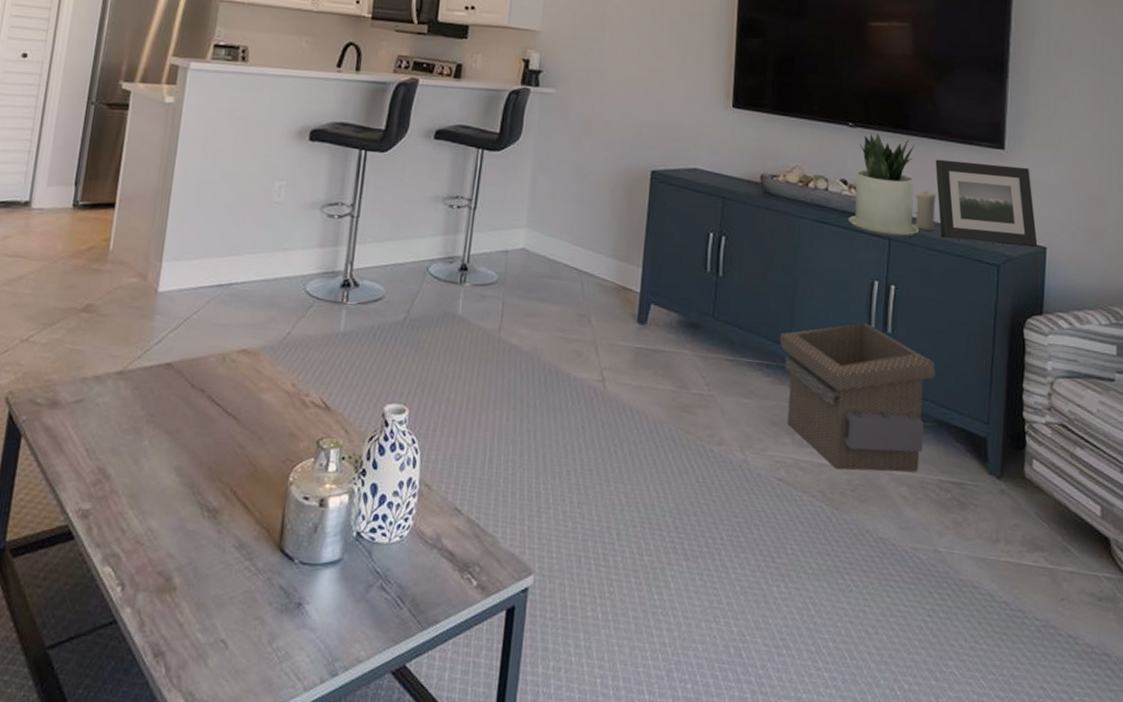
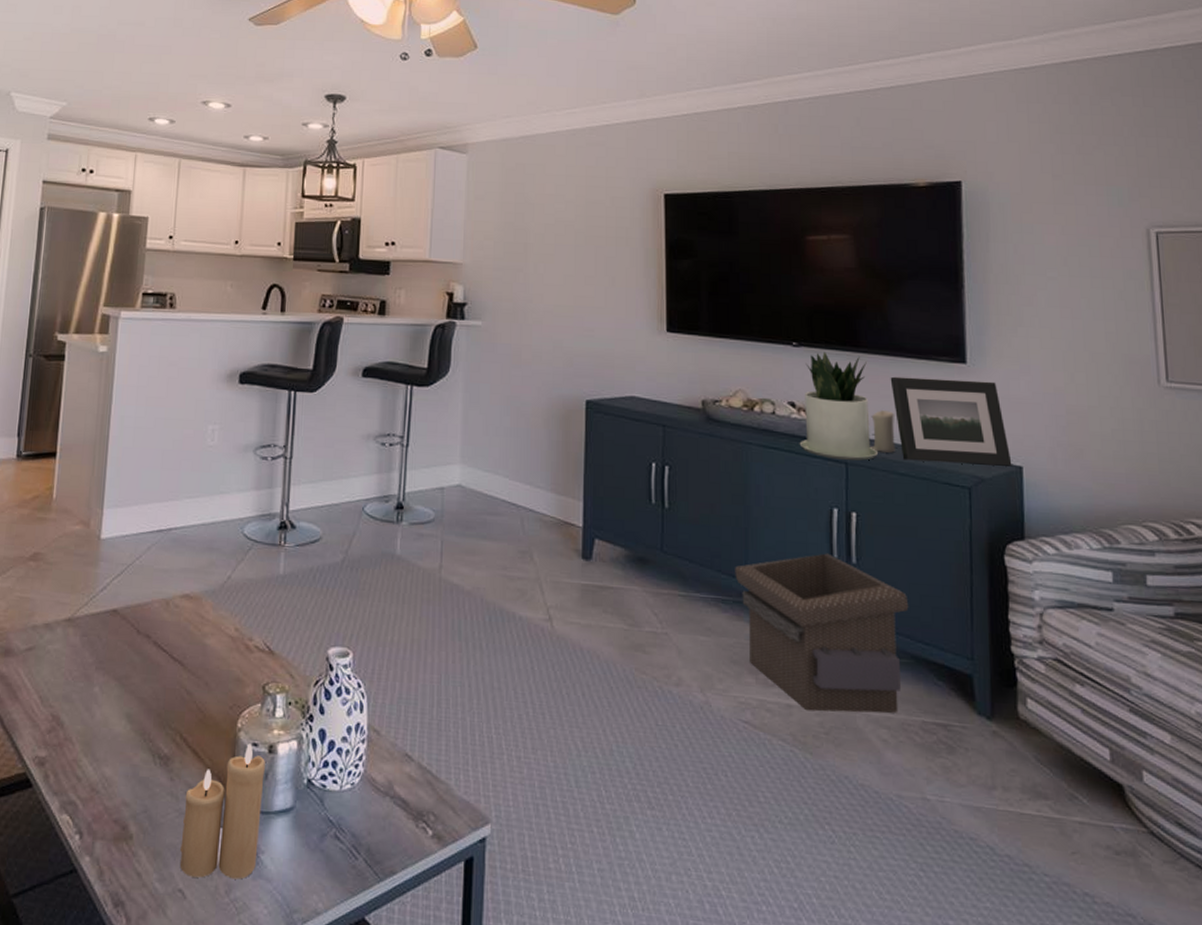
candle: none [223,497,315,630] -> present [179,743,265,880]

